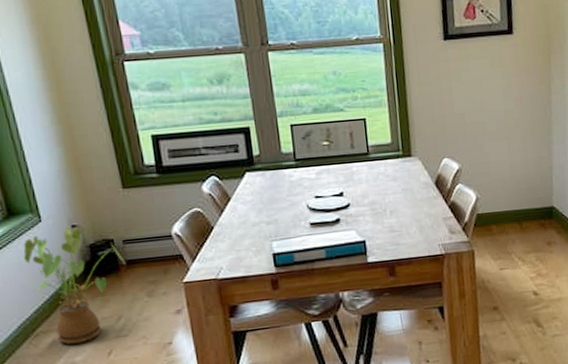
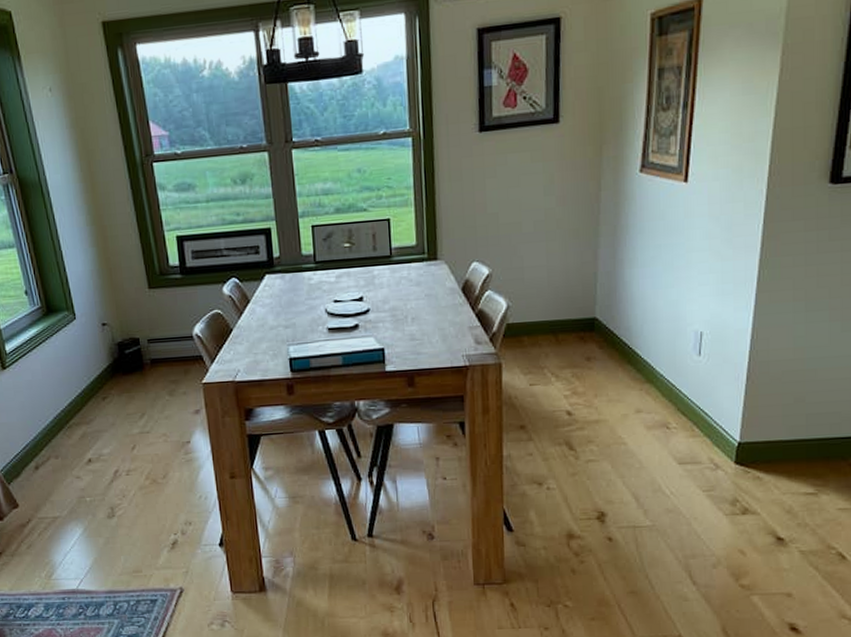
house plant: present [23,227,125,345] -> none [60,325,149,438]

